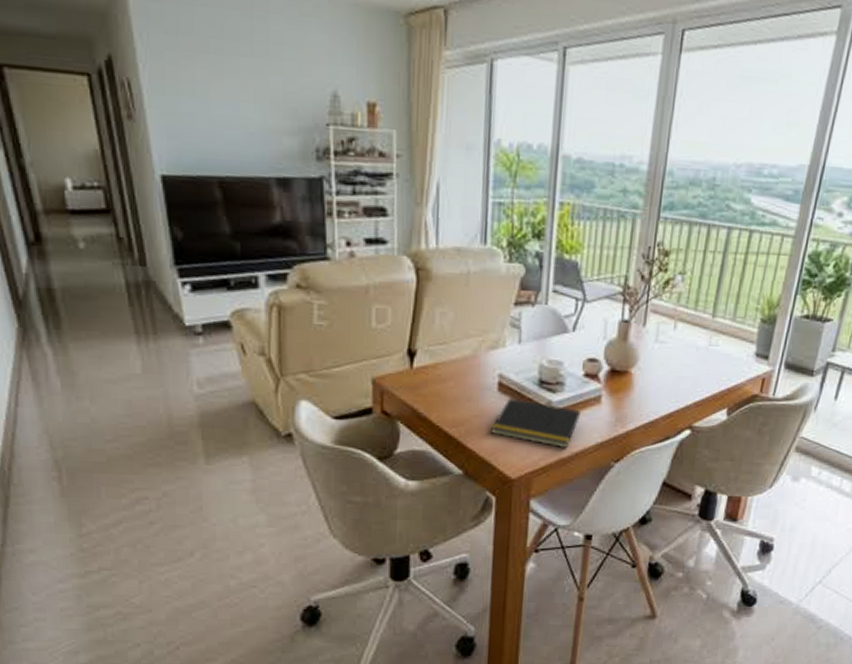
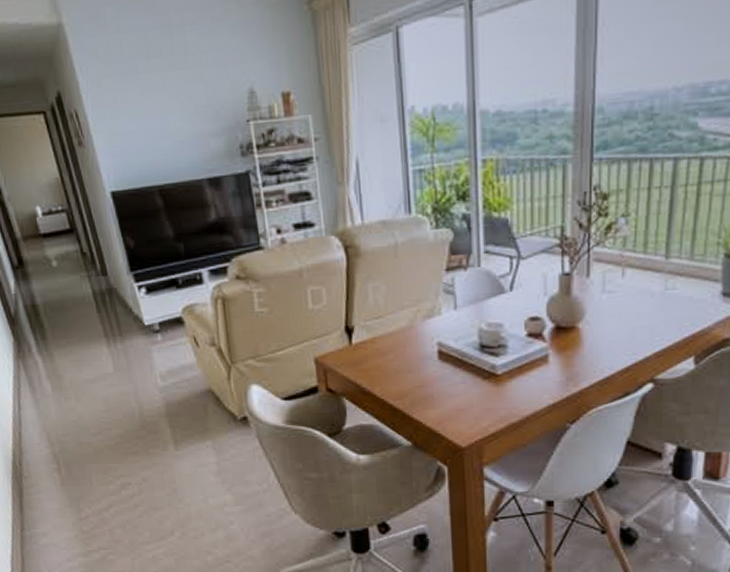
notepad: present [490,398,580,449] -> none [434,365,527,413]

